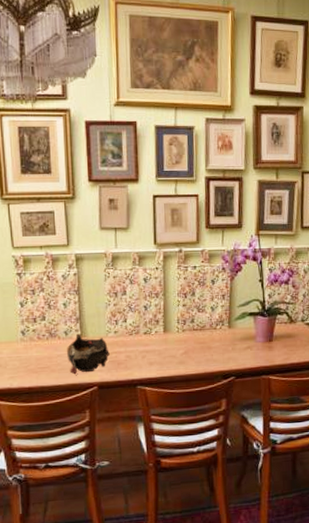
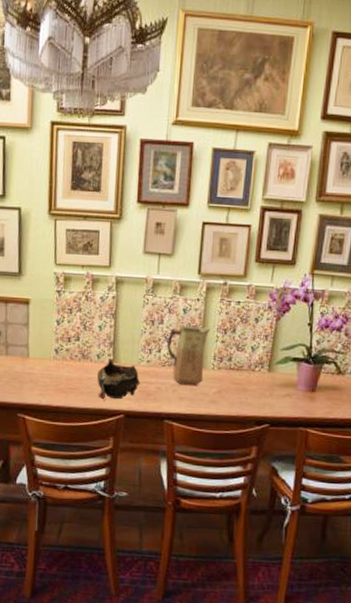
vase: none [131,293,171,350] -> present [166,325,211,385]

